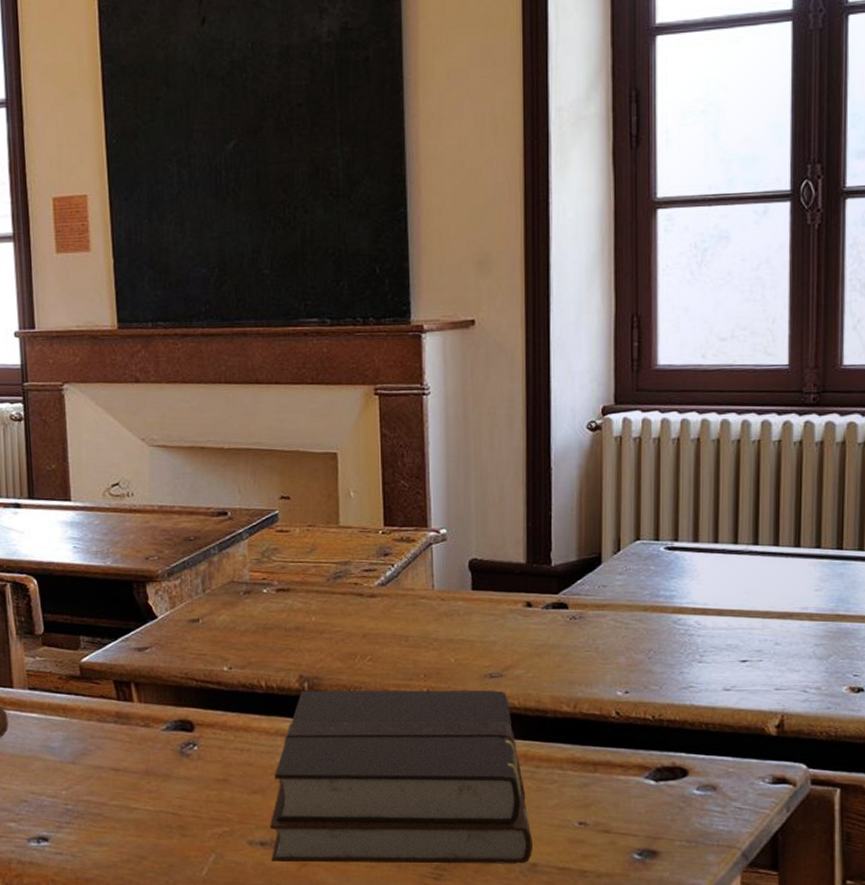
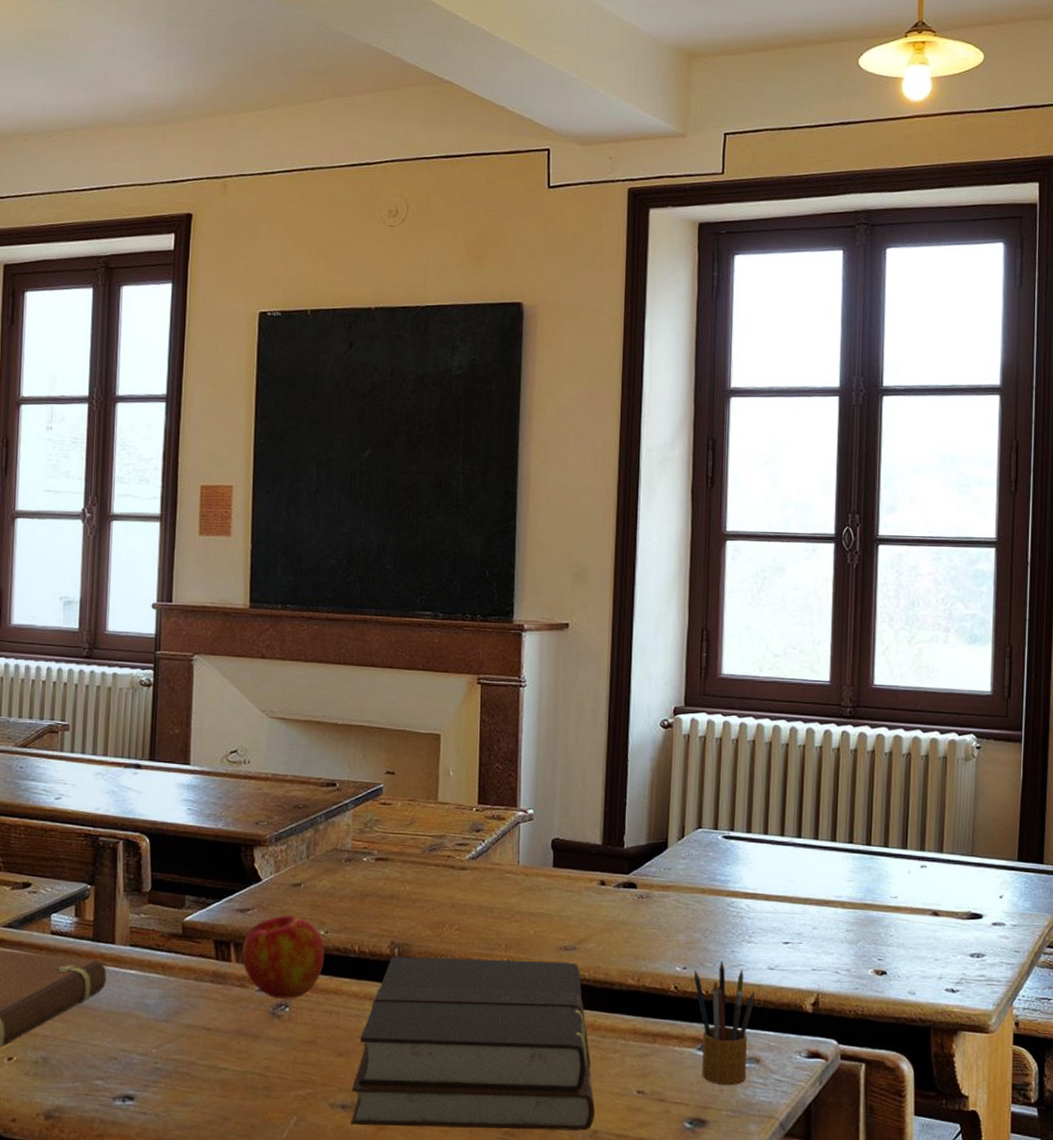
apple: none [143,652,231,737] -> present [241,915,325,999]
pencil box: none [637,683,708,815] -> present [693,960,755,1086]

